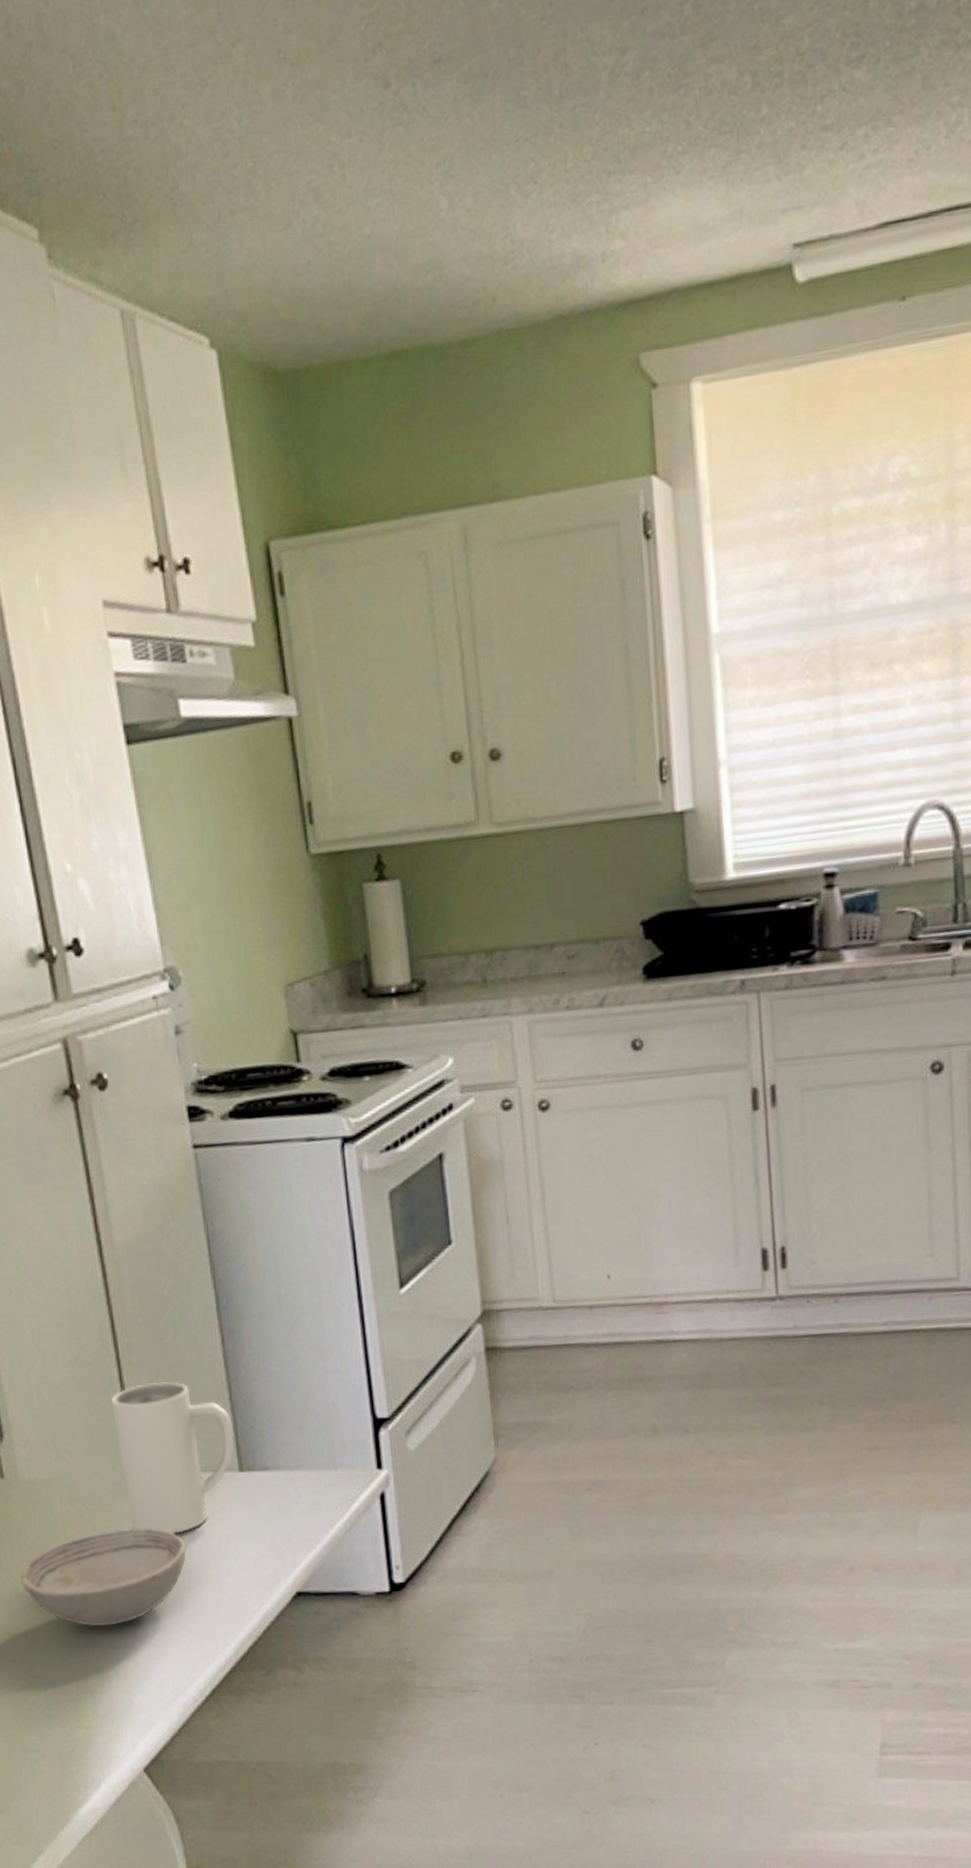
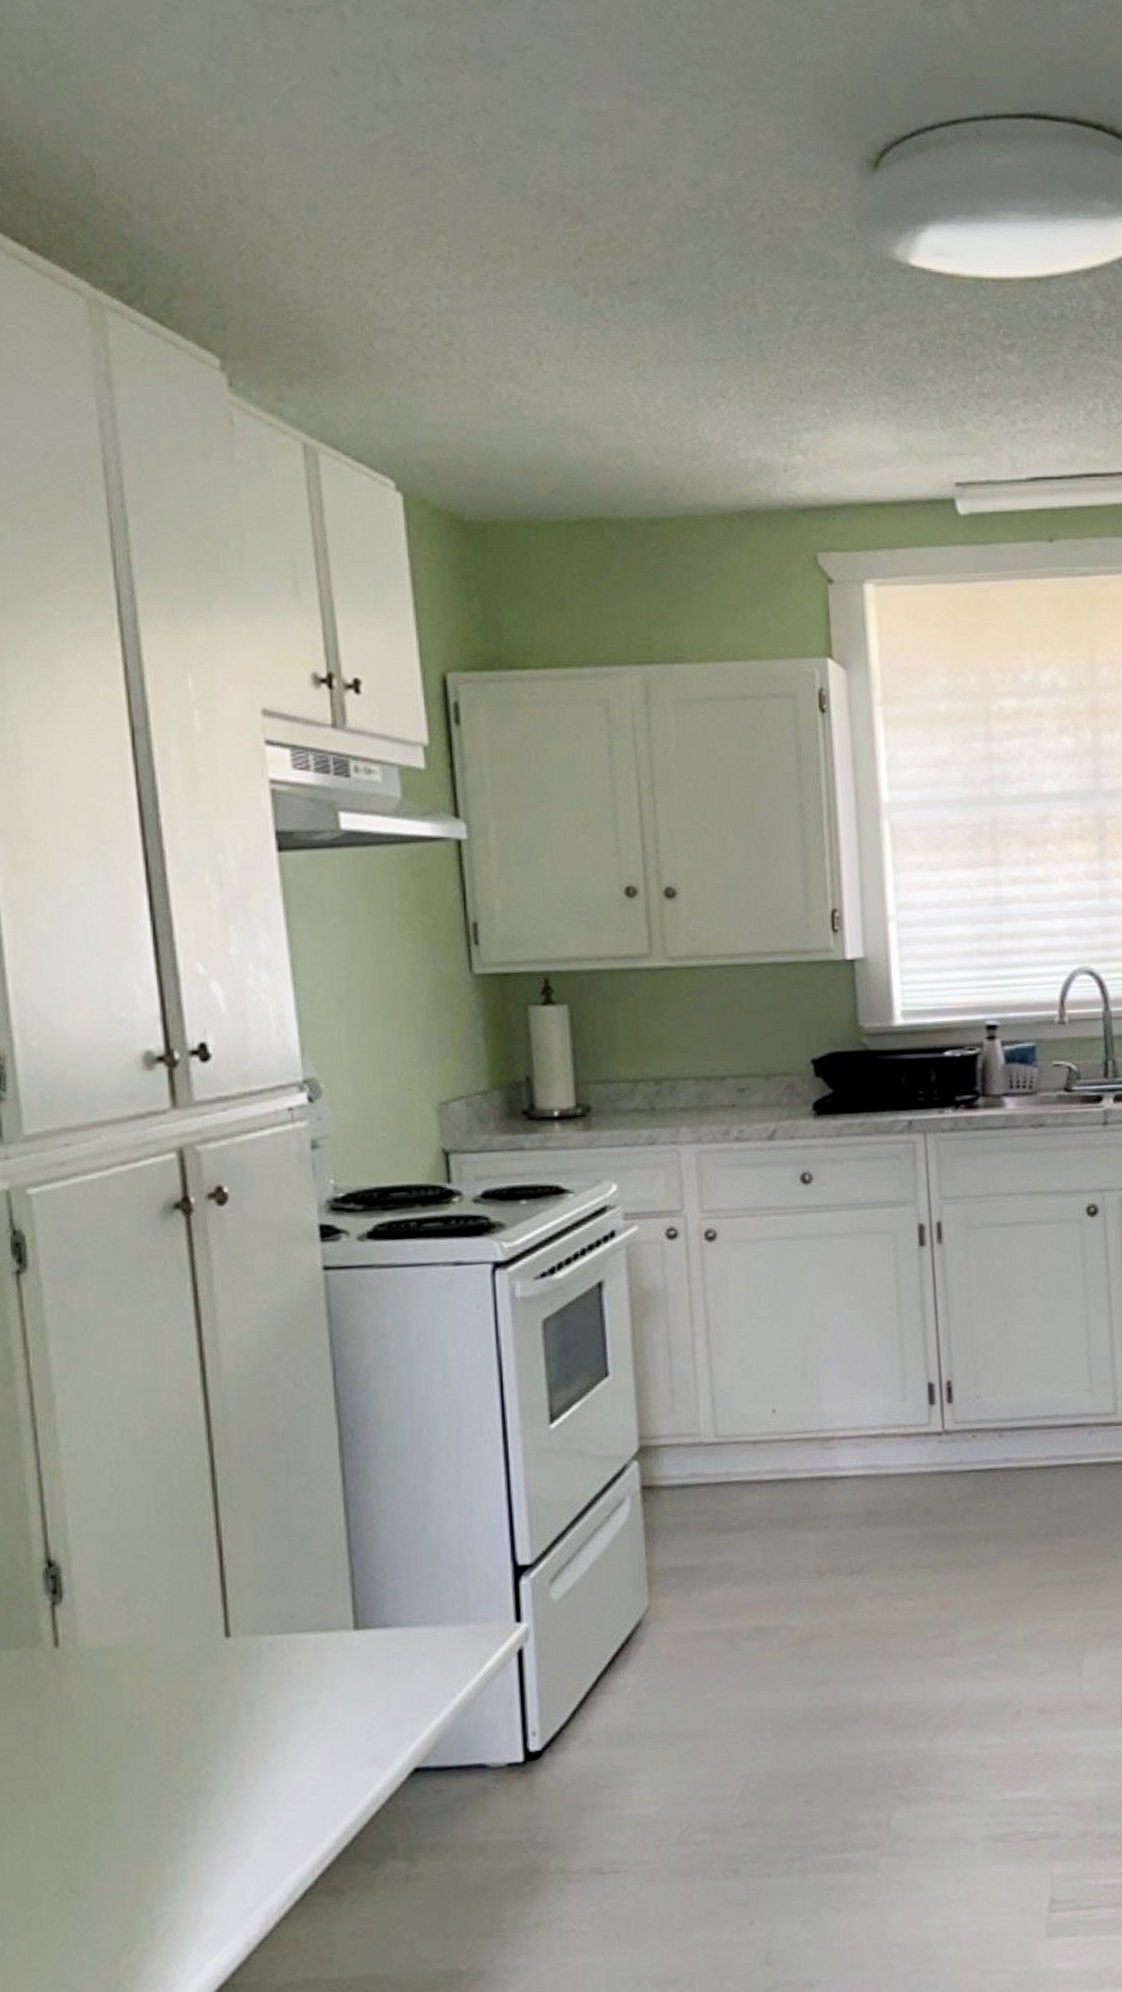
bowl: present [20,1528,187,1627] -> none [69,1700,284,1824]
mug: present [111,1381,234,1535] -> none [203,1528,350,1707]

